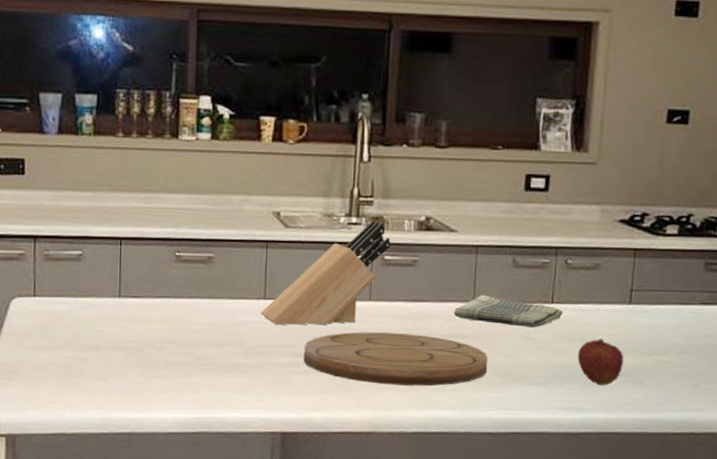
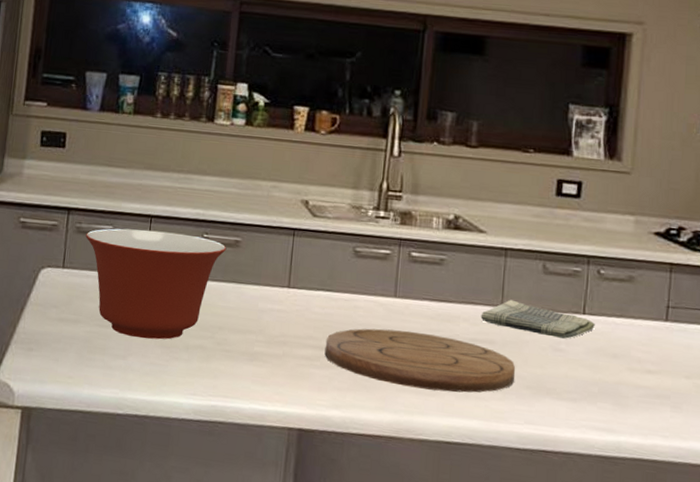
mixing bowl: none [55,252,200,360] -> present [85,228,227,340]
knife block: present [260,221,391,325] -> none [283,216,419,319]
fruit: present [577,339,624,386] -> none [610,356,661,408]

